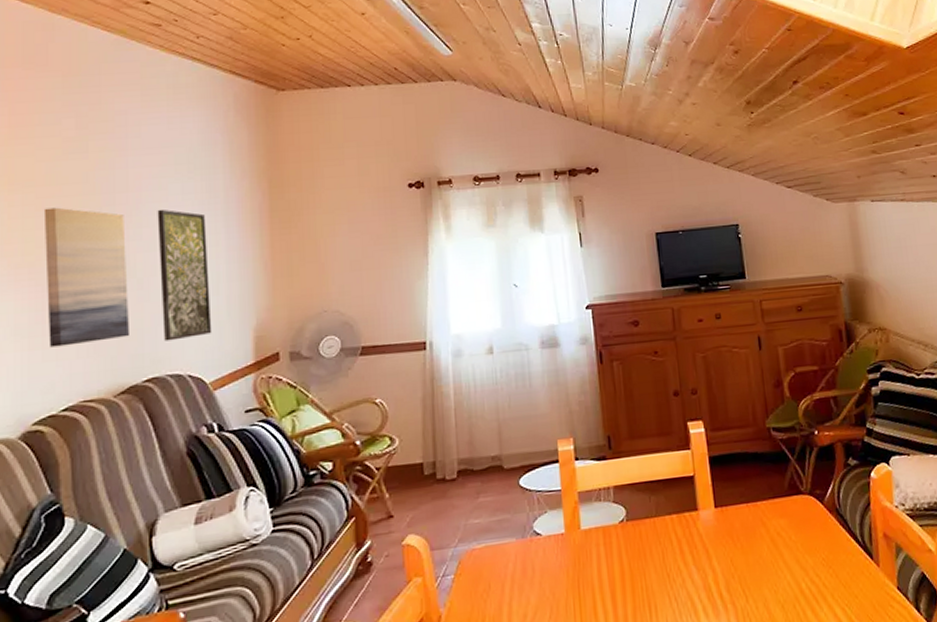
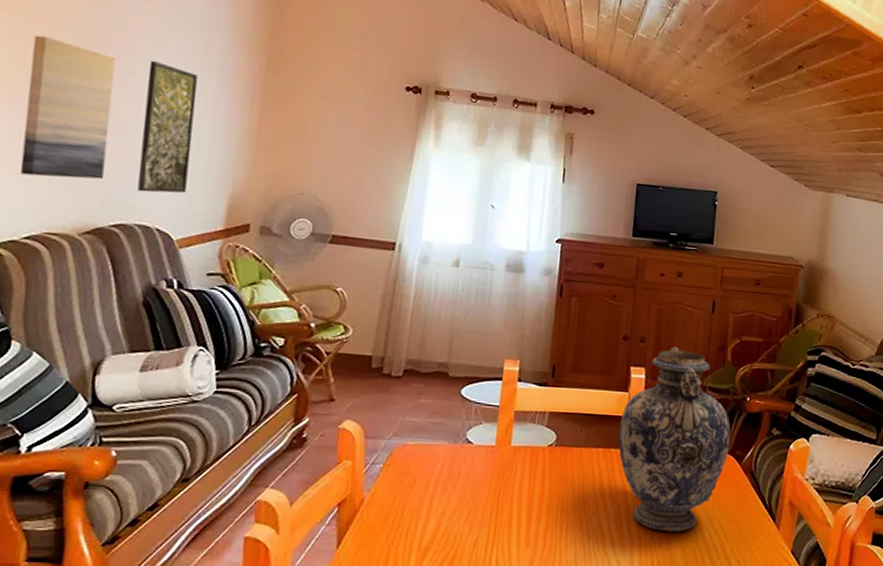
vase: none [688,392,808,592] -> present [618,347,731,533]

